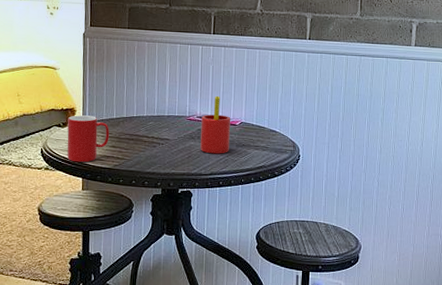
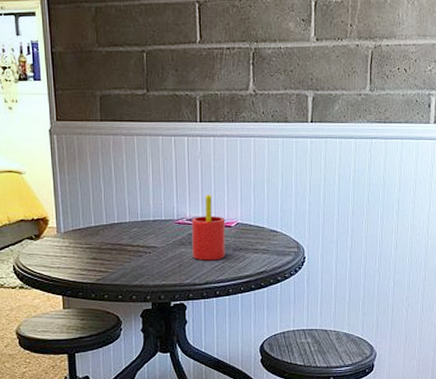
cup: present [67,115,109,163] -> none [40,225,89,279]

